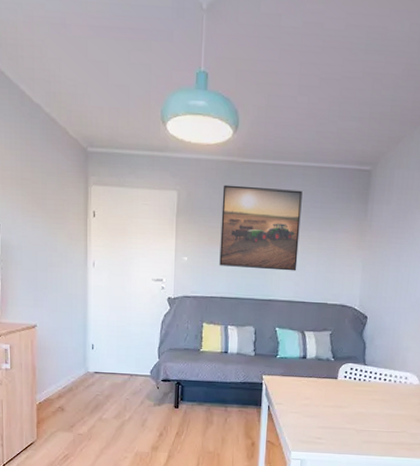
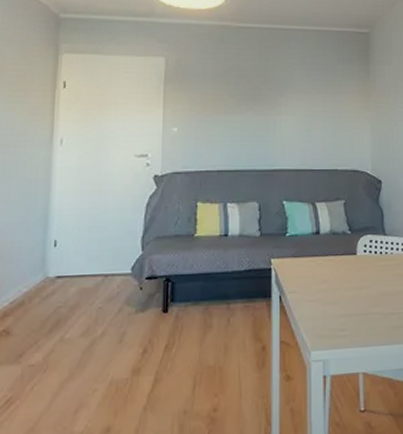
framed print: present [219,184,303,271] -> none [215,49,302,137]

